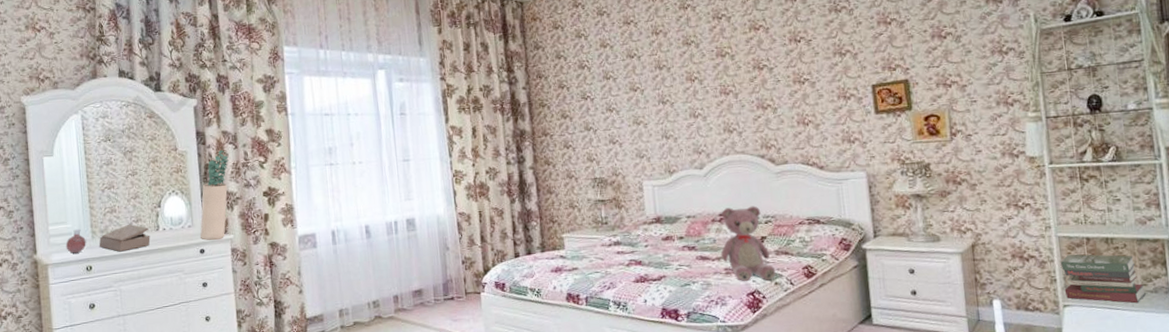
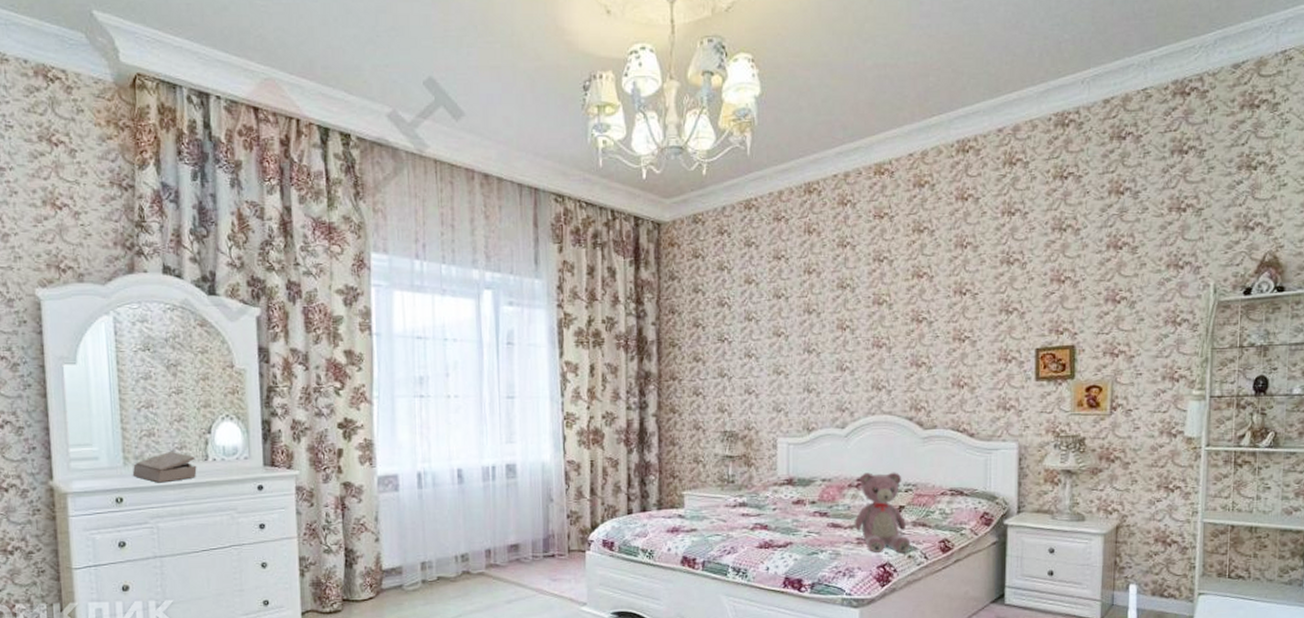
potion bottle: present [65,229,86,254] -> none [90,453,117,482]
vase: present [200,146,229,241] -> none [259,366,298,477]
books: present [1061,254,1147,304] -> none [1201,541,1281,595]

